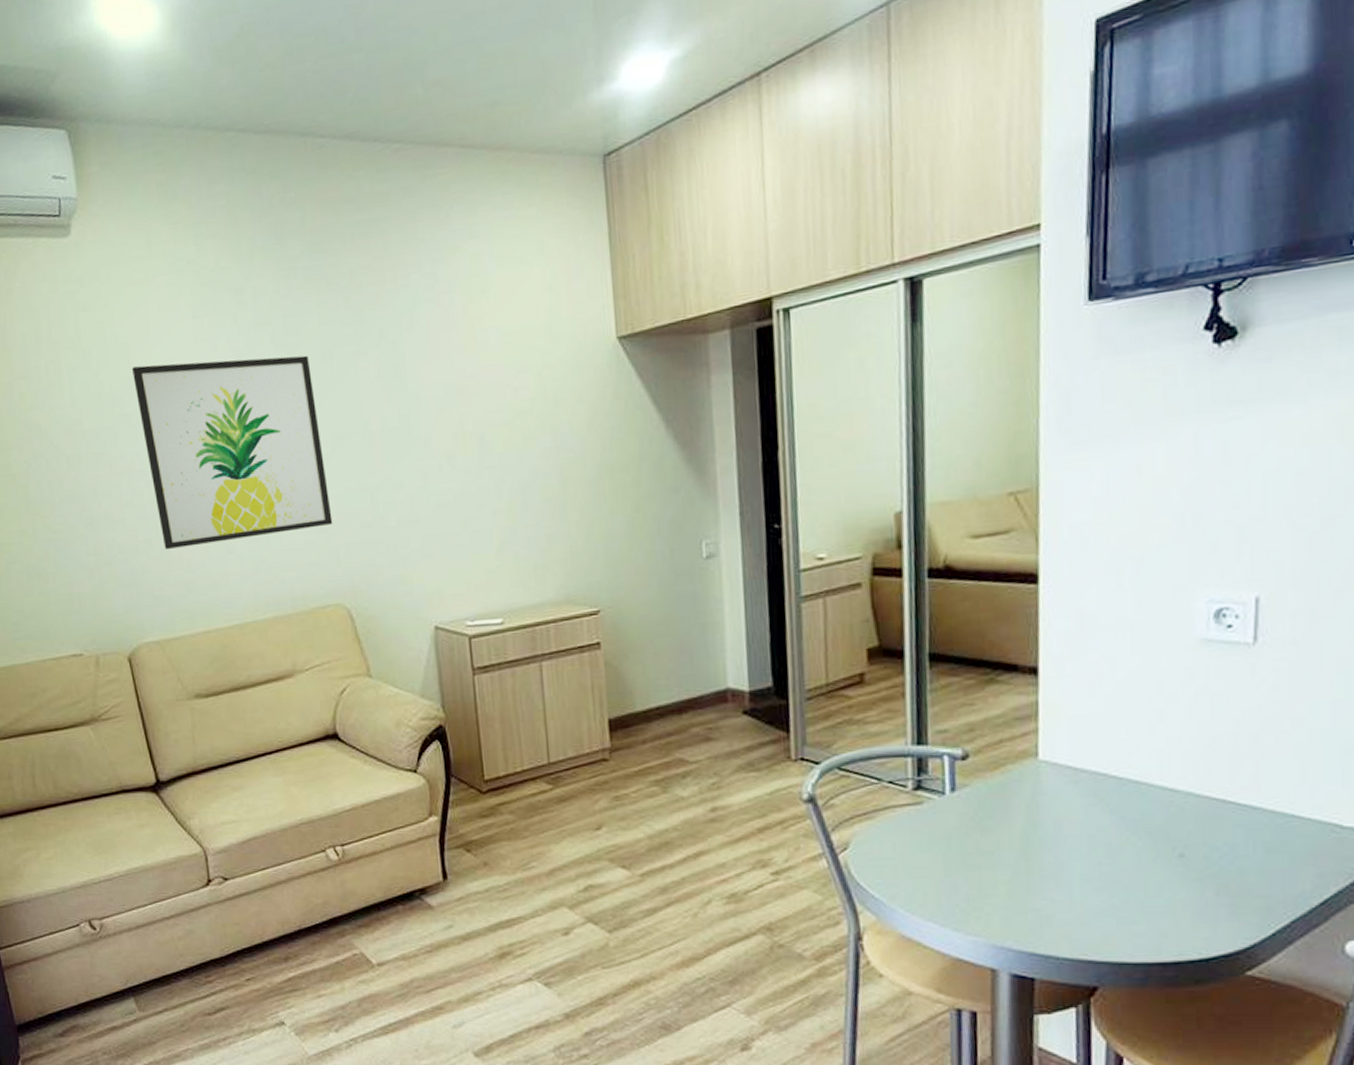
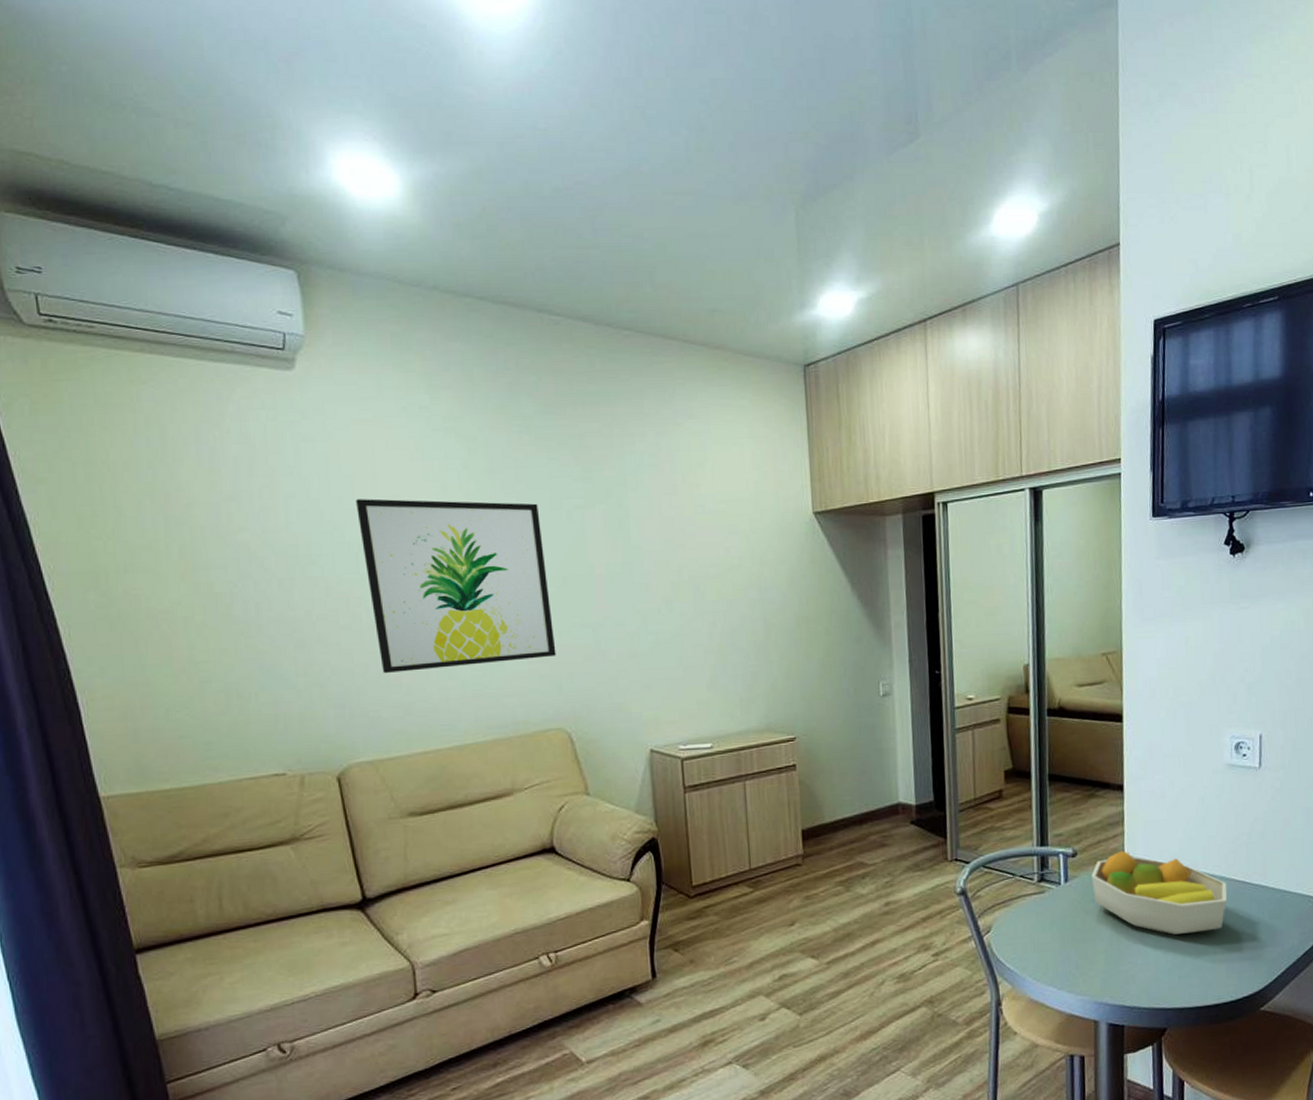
fruit bowl: none [989,753,1197,866] -> present [1091,851,1227,935]

